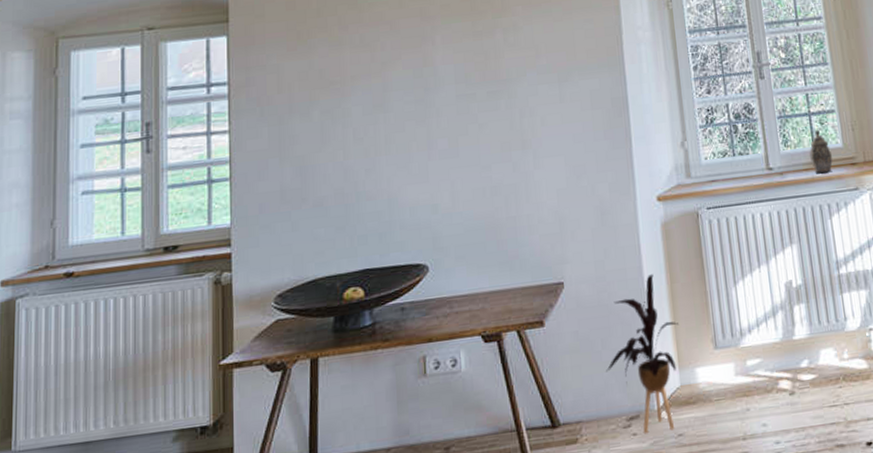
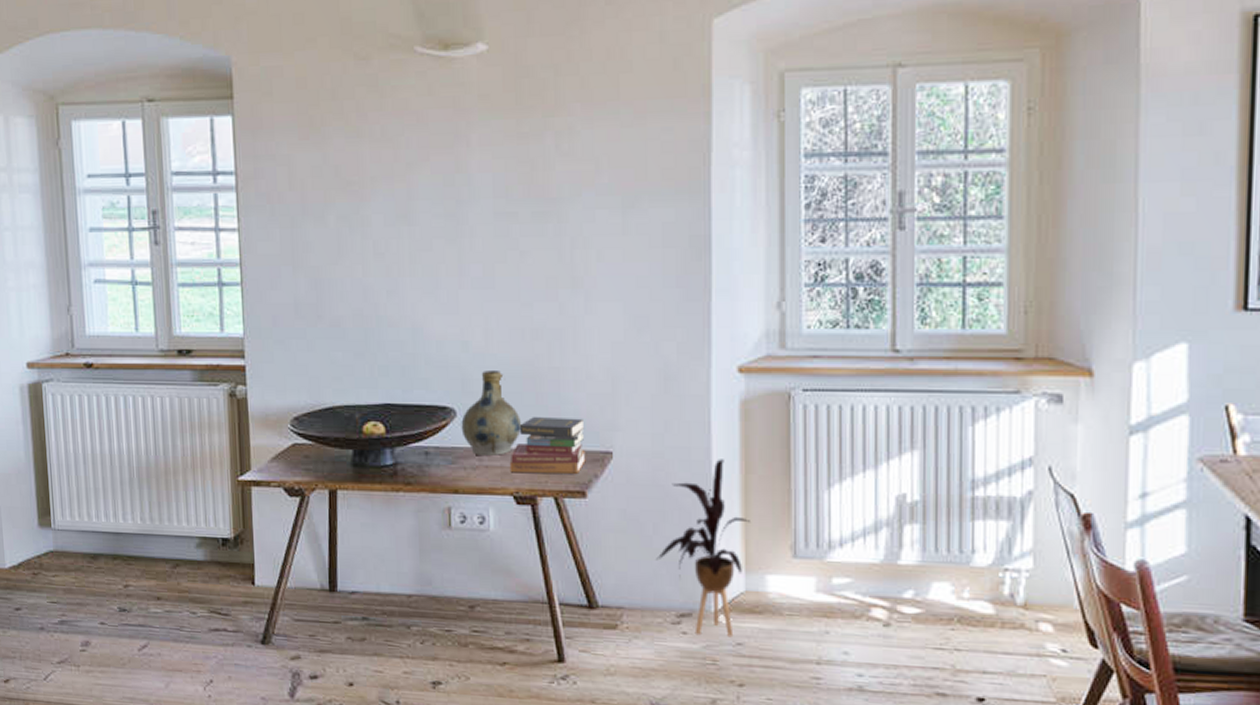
ceramic jug: none [433,226,486,304] -> present [461,371,522,457]
books: none [477,257,542,315] -> present [509,417,586,474]
decorative jar: present [809,129,833,174] -> none [956,306,988,366]

